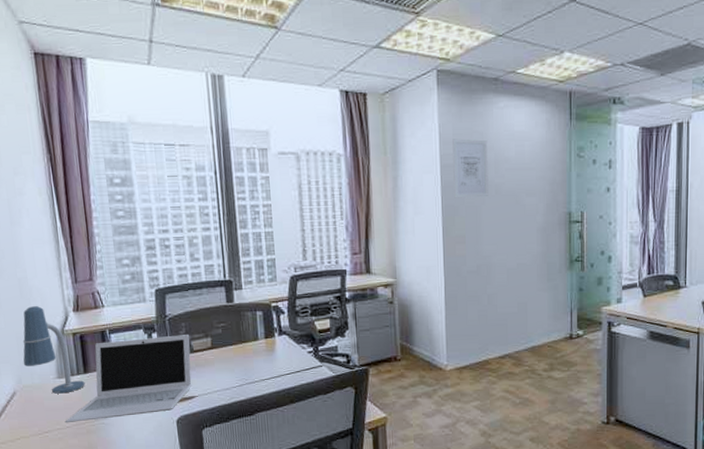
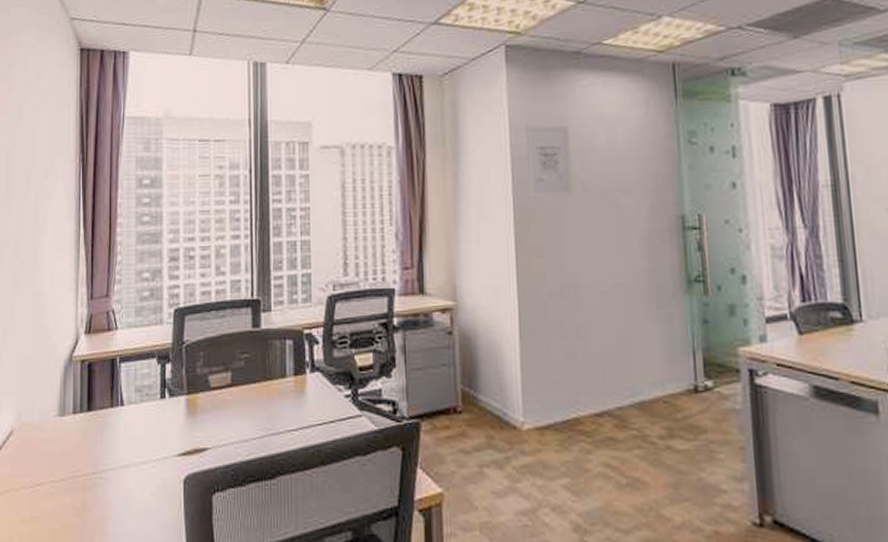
desk lamp: present [22,306,85,394] -> none [25,326,87,436]
laptop: present [65,335,192,422] -> none [59,367,208,474]

